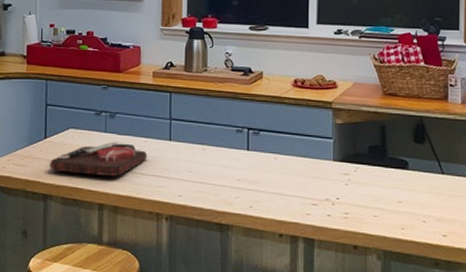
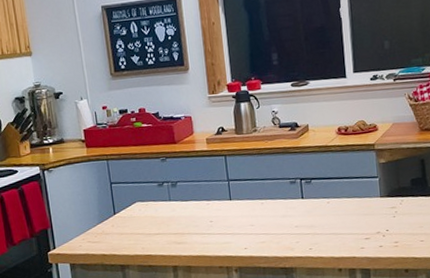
cutting board: present [49,141,148,176] -> none [121,208,212,243]

